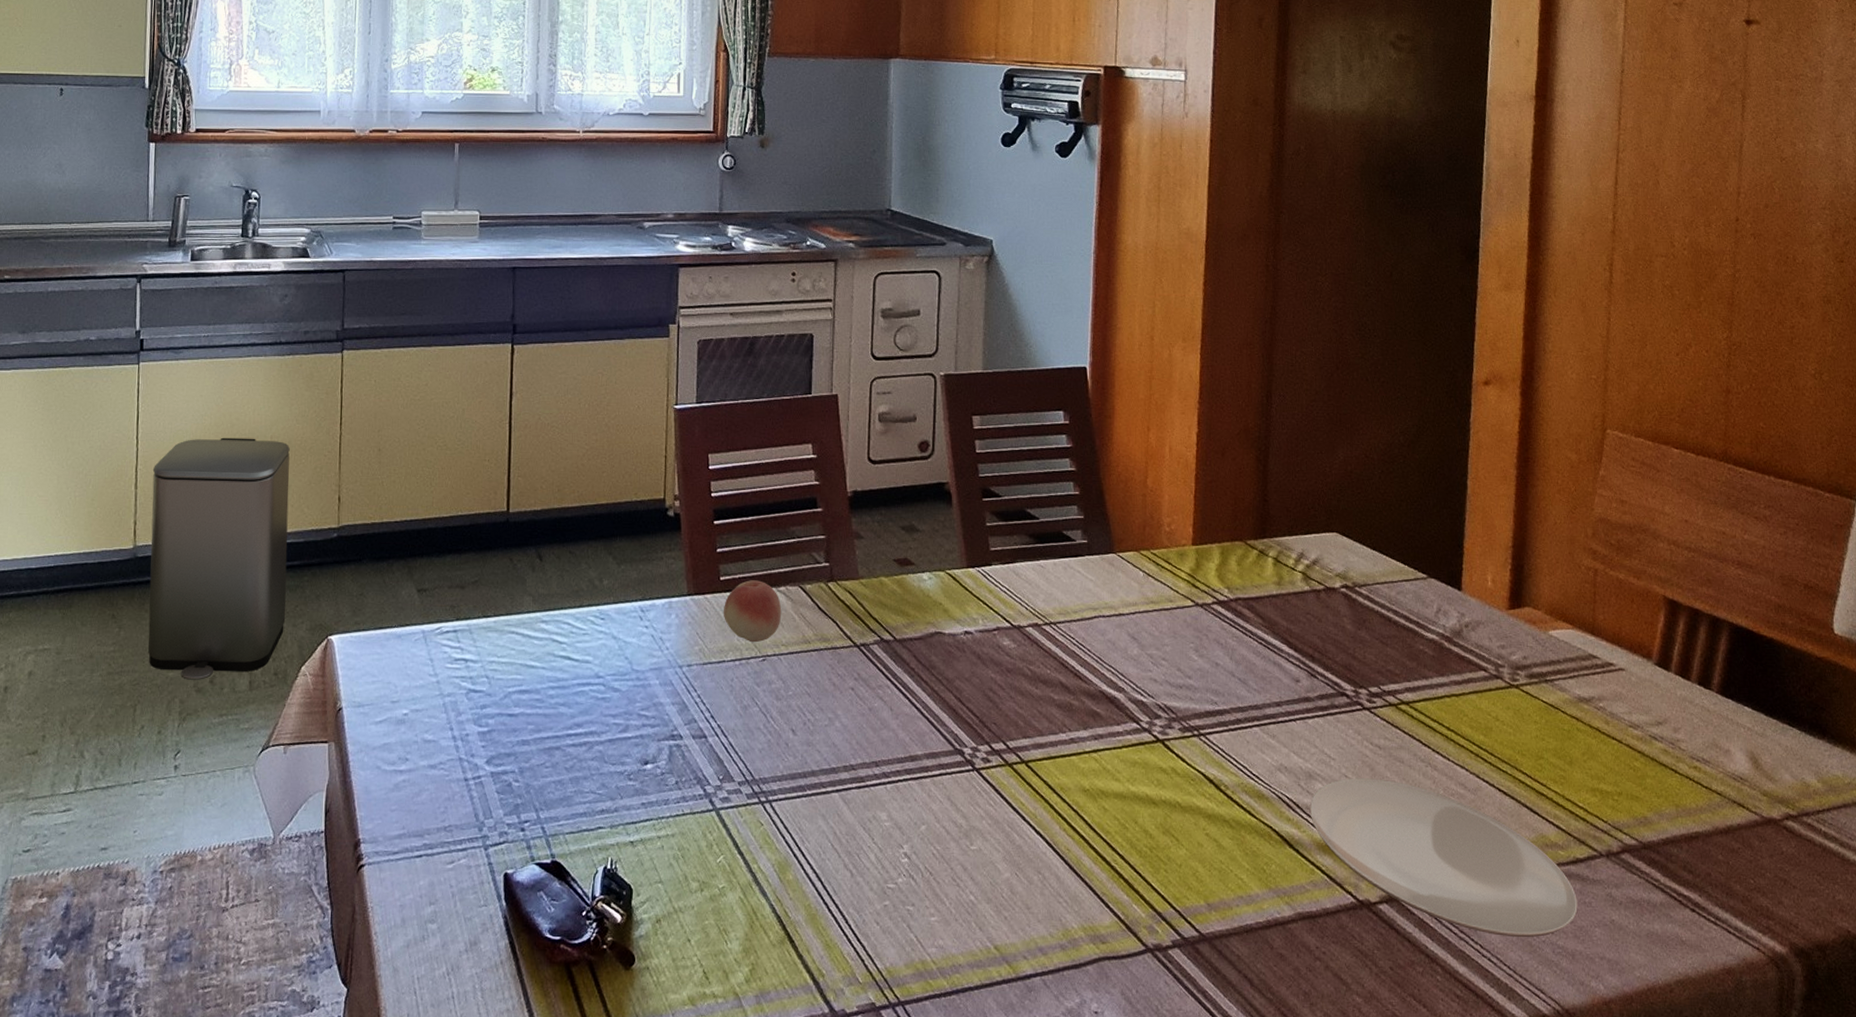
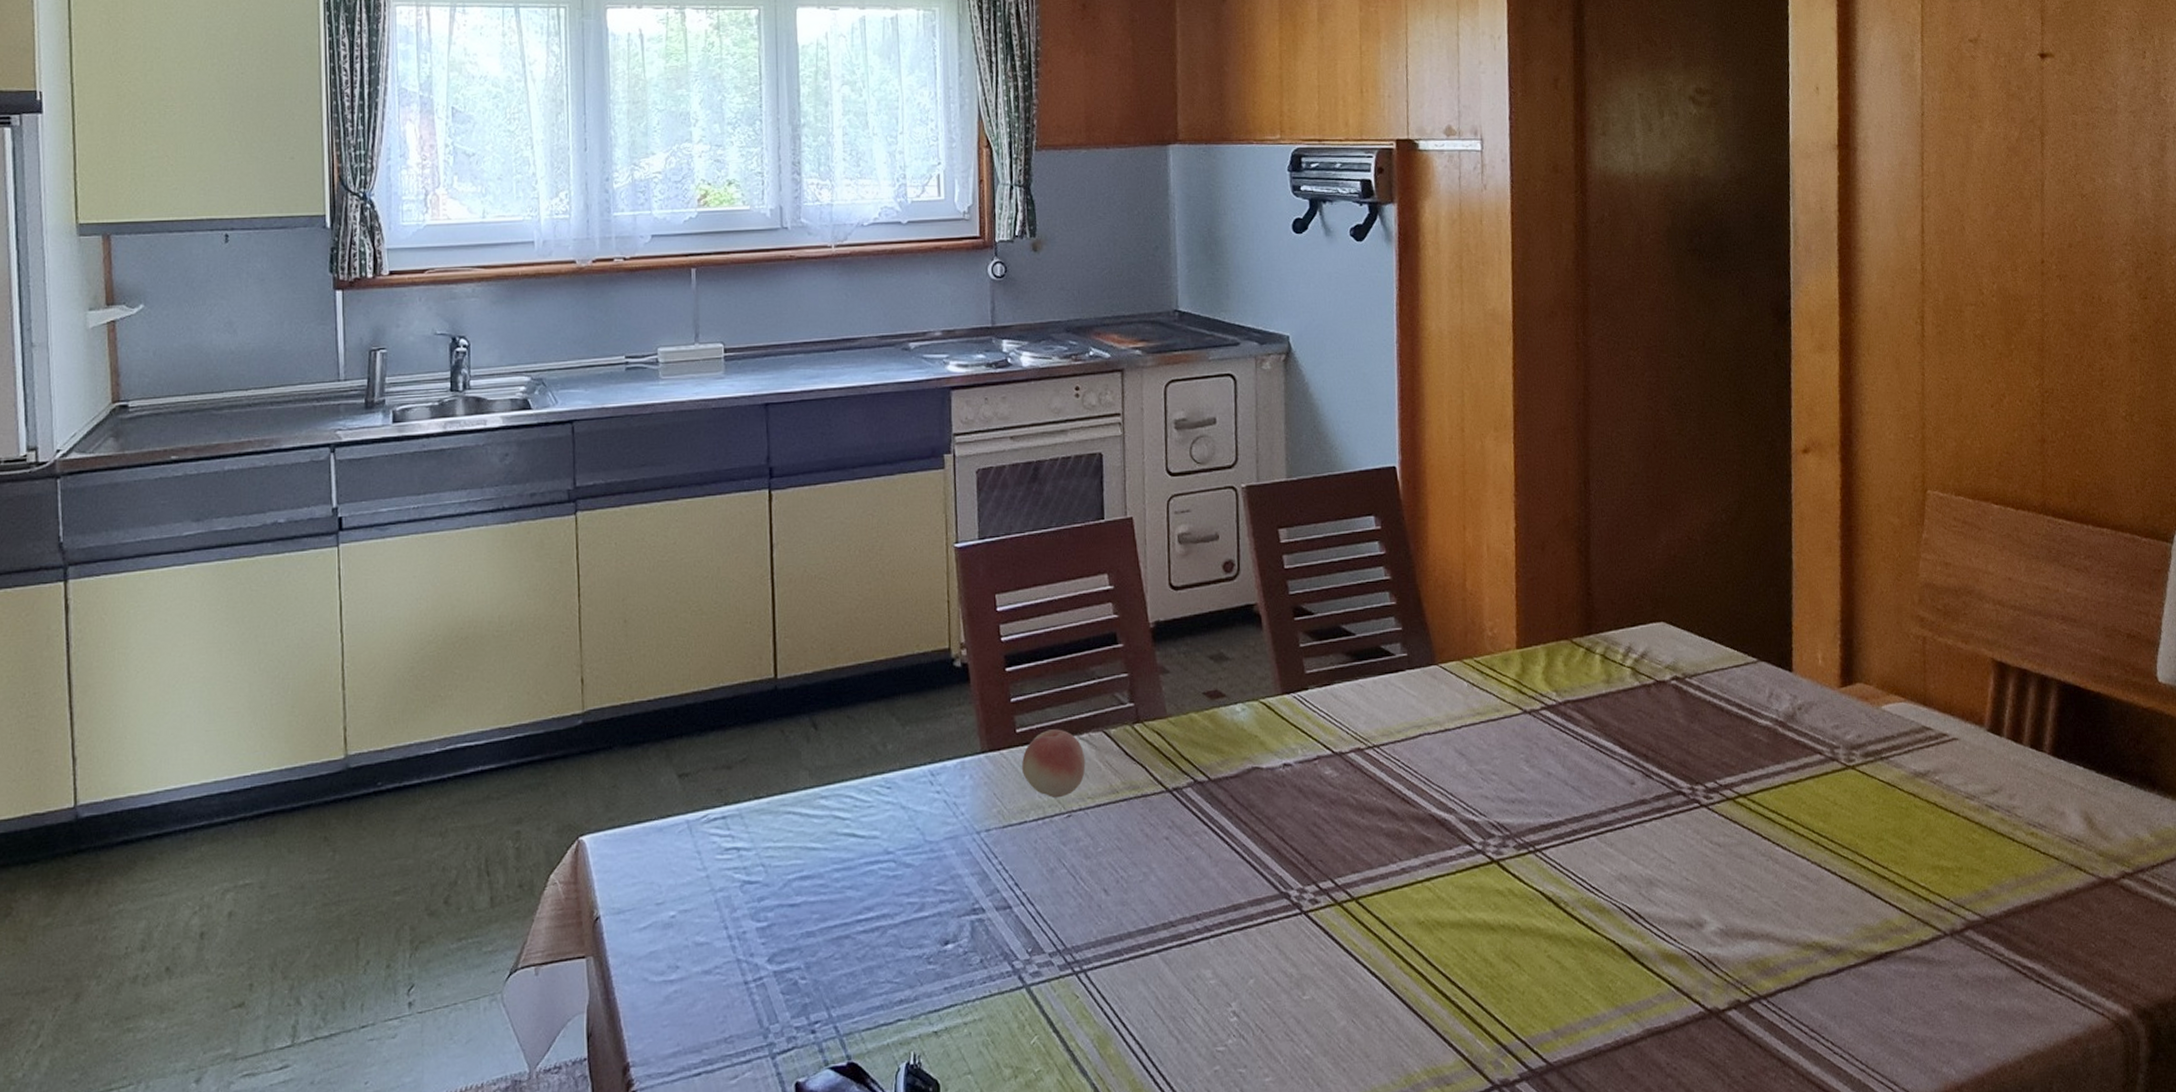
pedal bin: present [148,437,290,680] -> none [362,620,528,903]
plate: present [1309,778,1578,938] -> none [1651,878,1926,1031]

